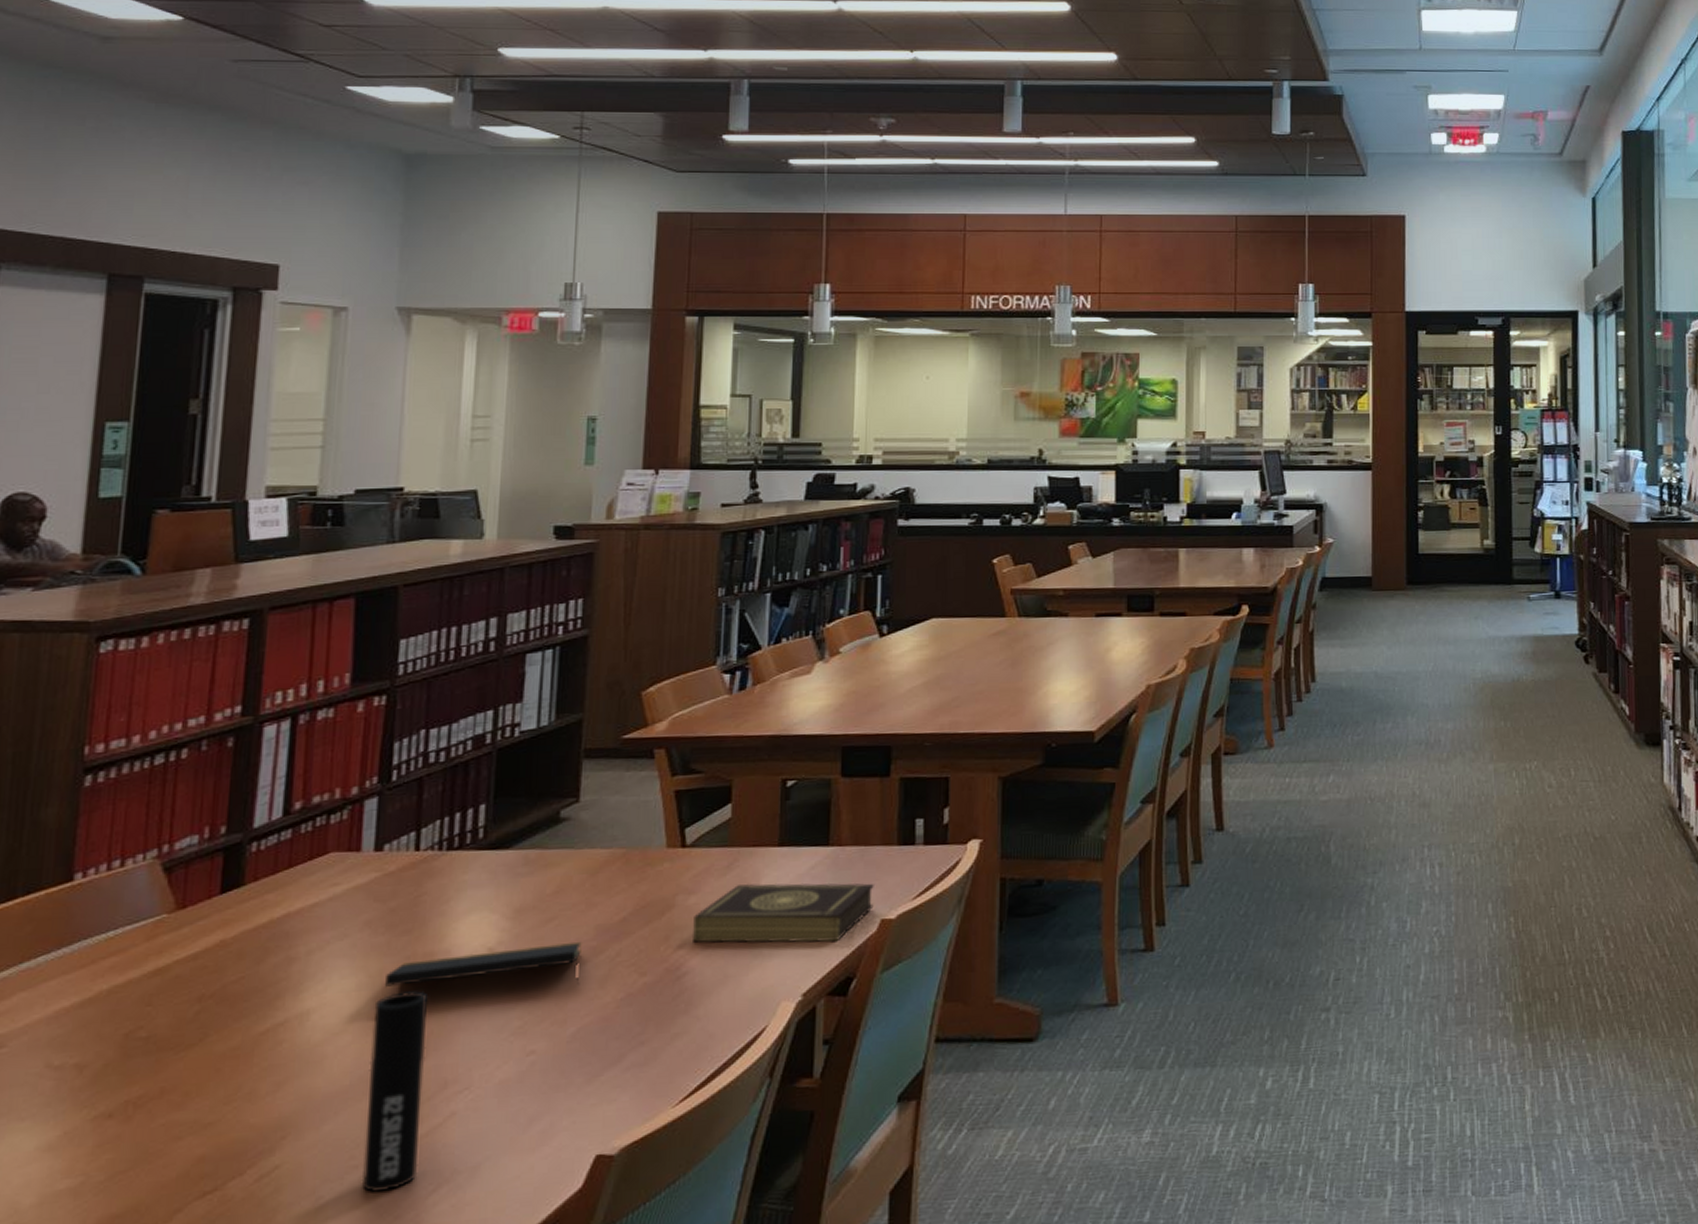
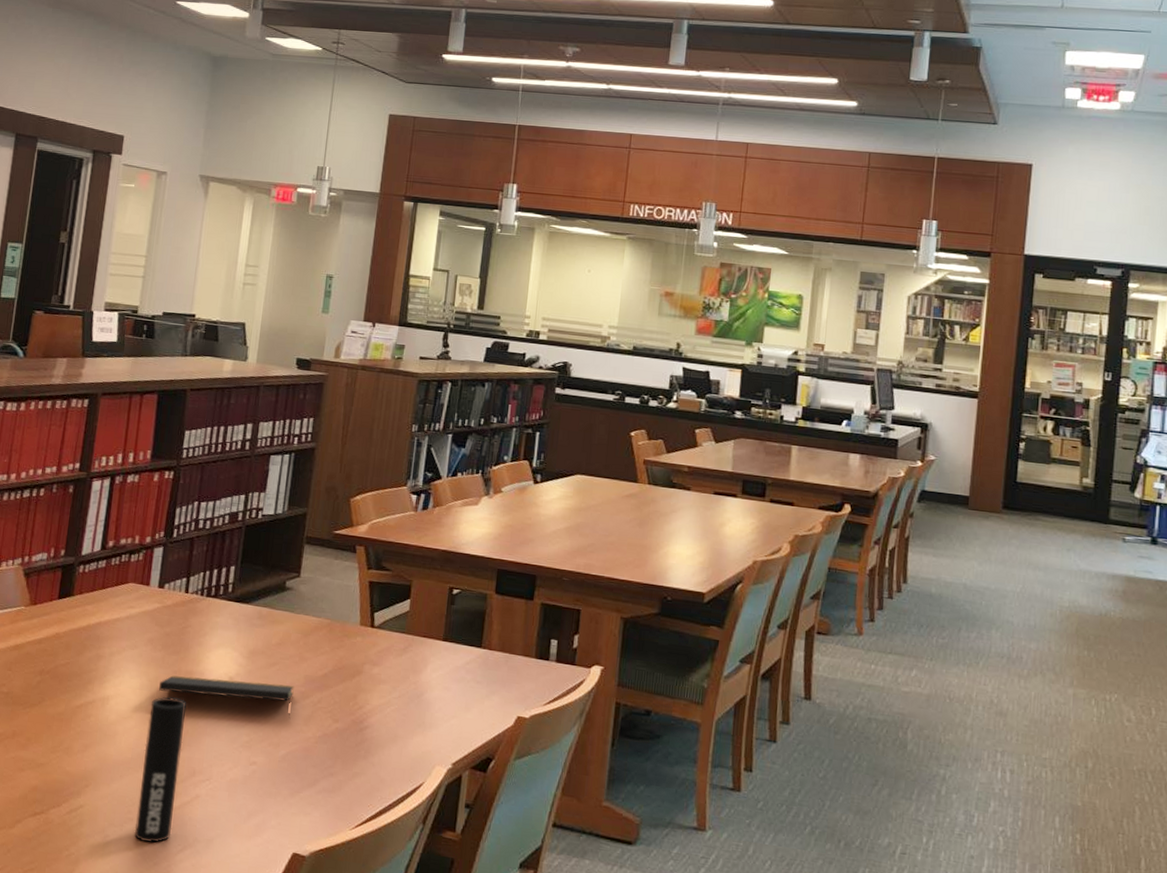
book: present [693,883,874,943] -> none [374,665,514,727]

